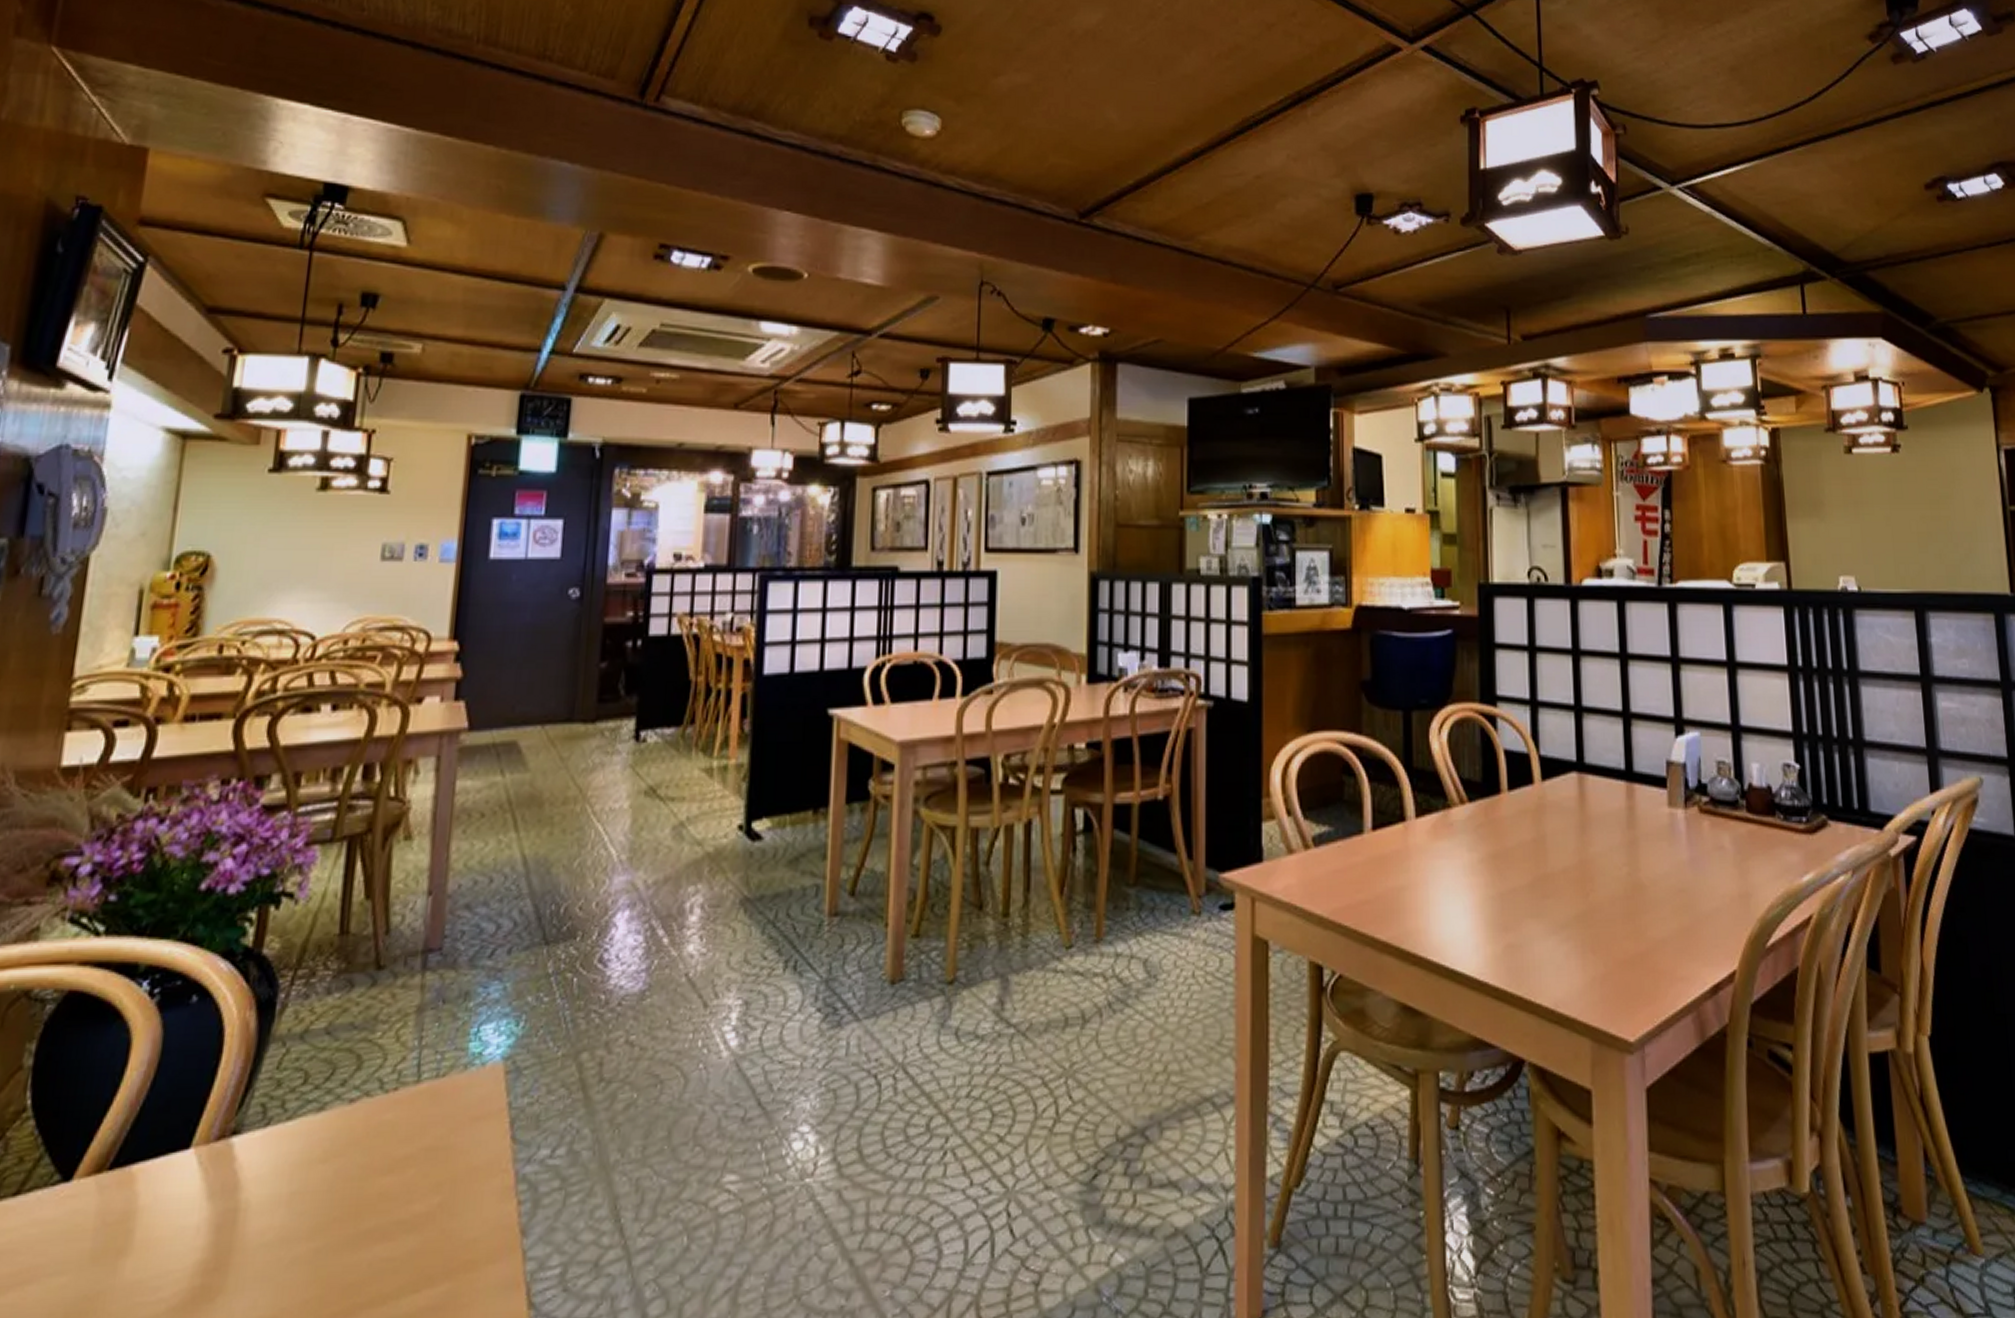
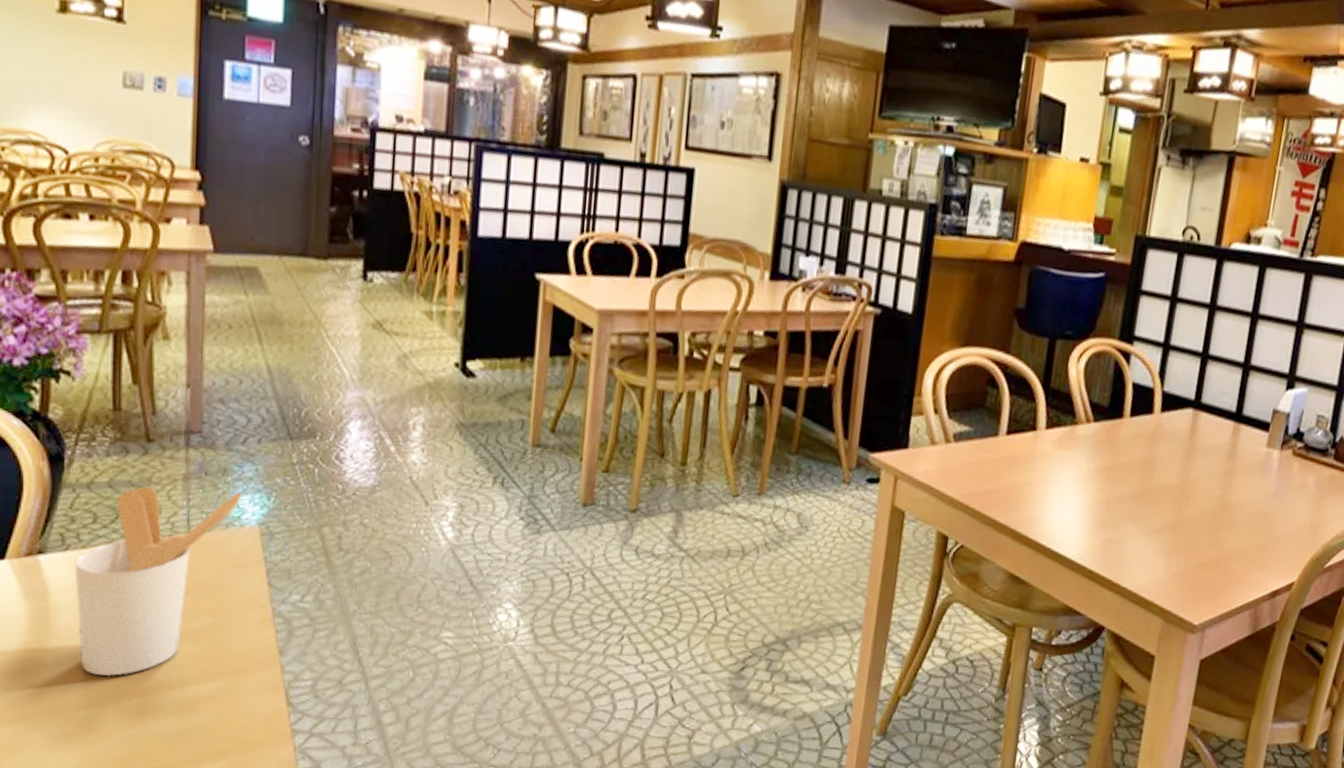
utensil holder: none [270,1021,487,1297] -> present [74,486,243,677]

